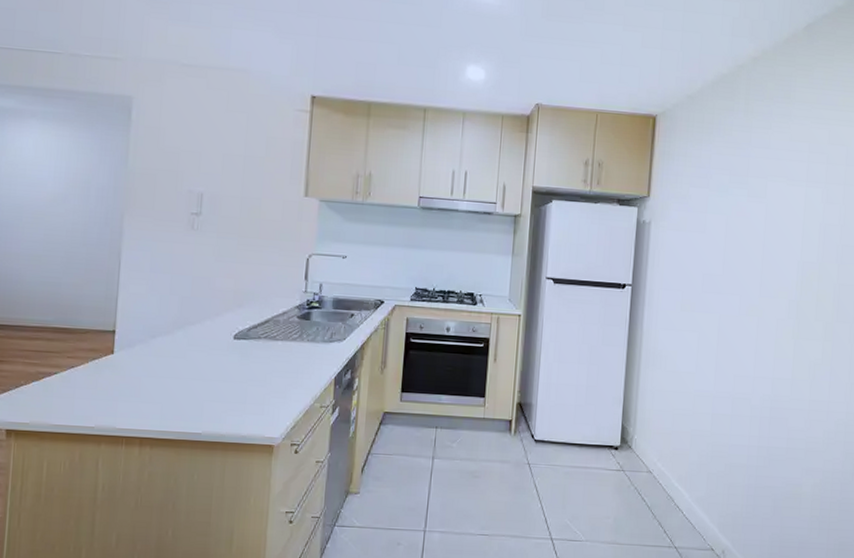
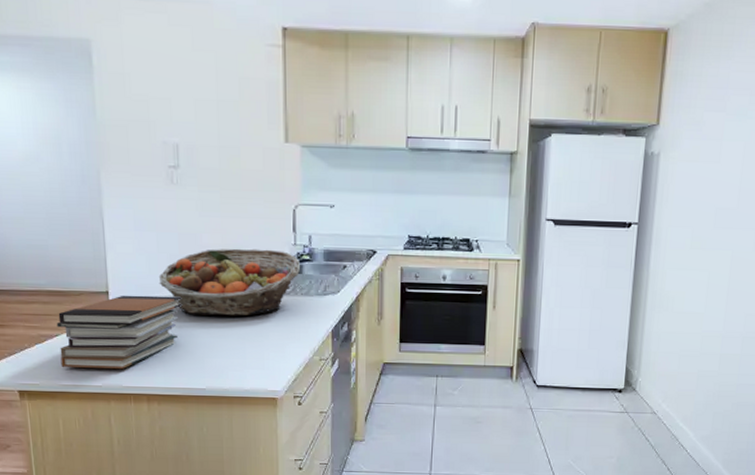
book stack: none [55,334,189,411] -> present [56,295,182,370]
fruit basket: none [167,293,310,360] -> present [158,248,301,316]

